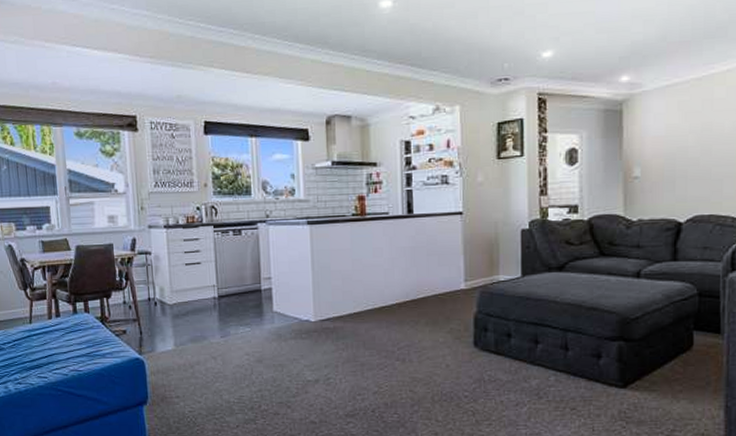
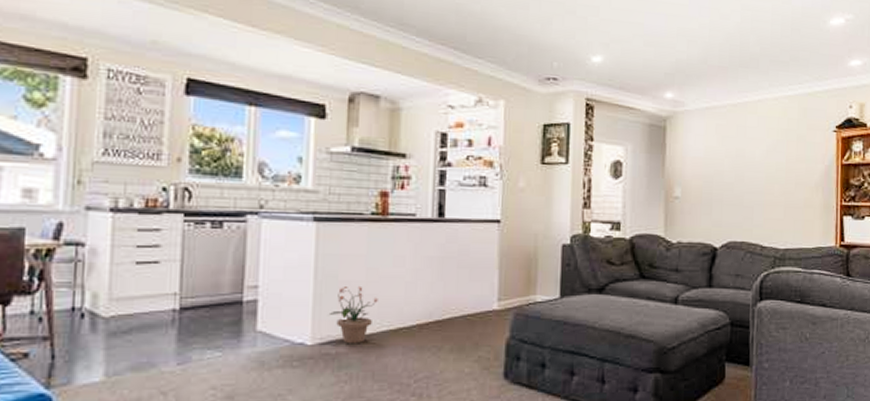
potted plant: none [325,274,363,319] -> present [328,285,378,343]

